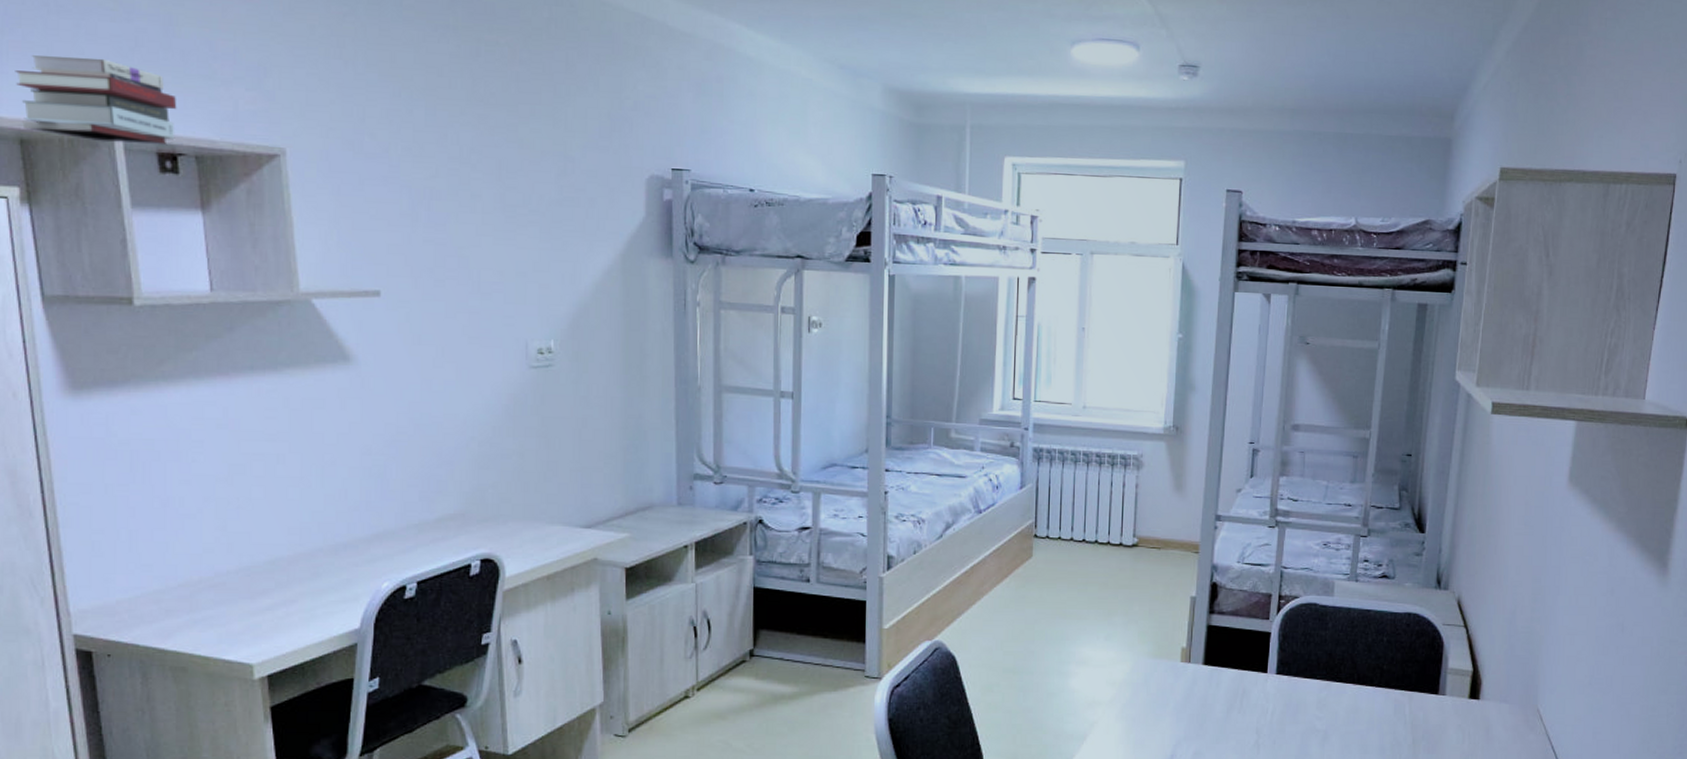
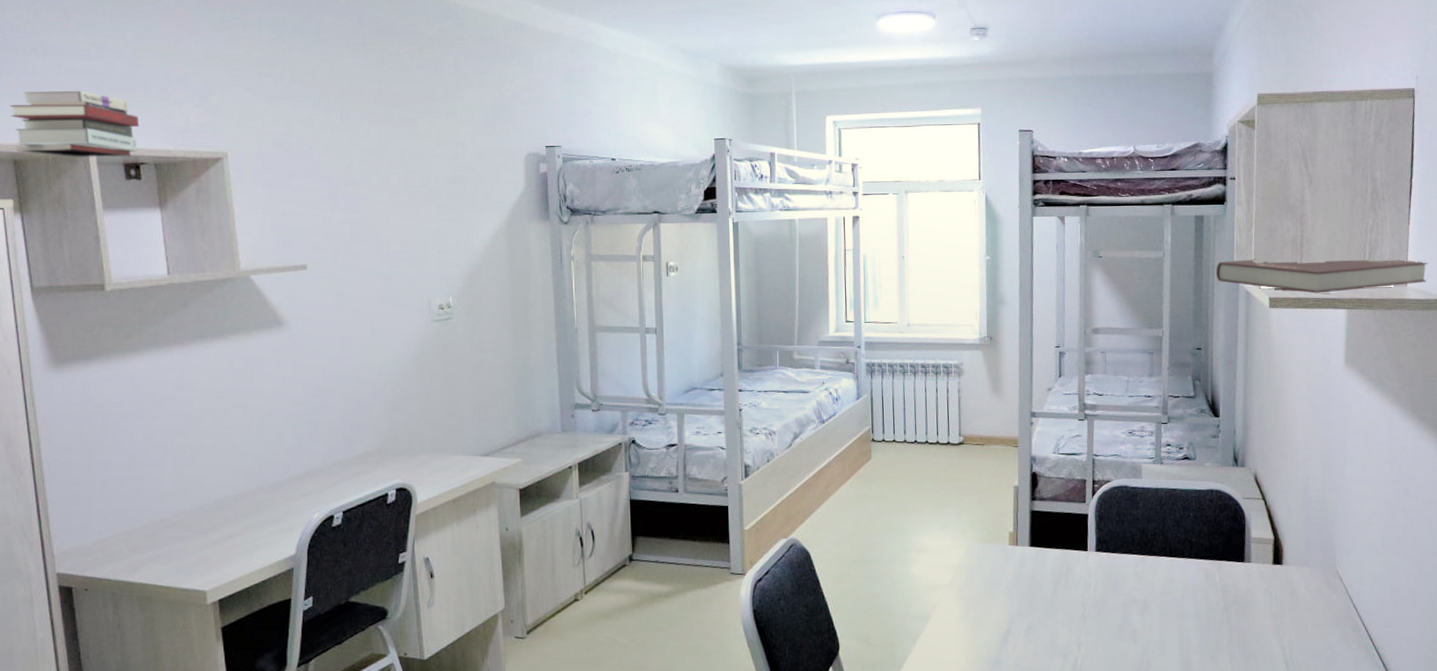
book: none [1436,357,1671,401] -> present [1216,258,1428,294]

